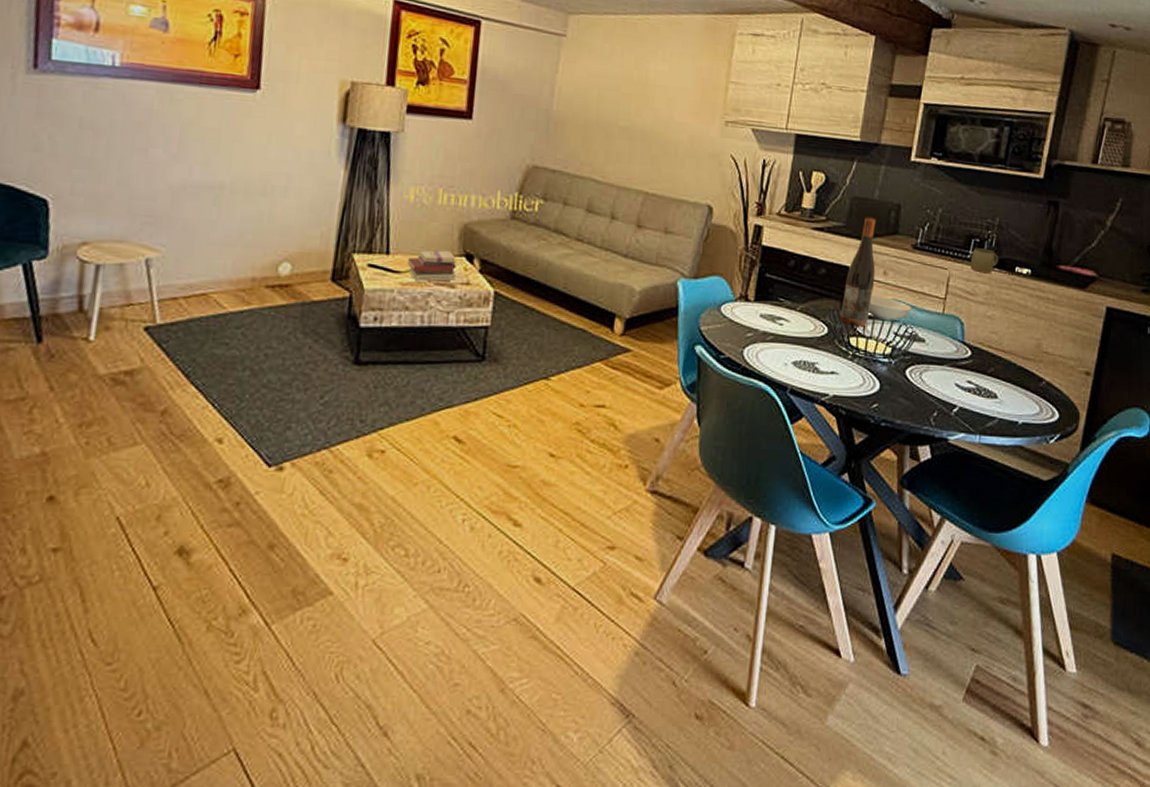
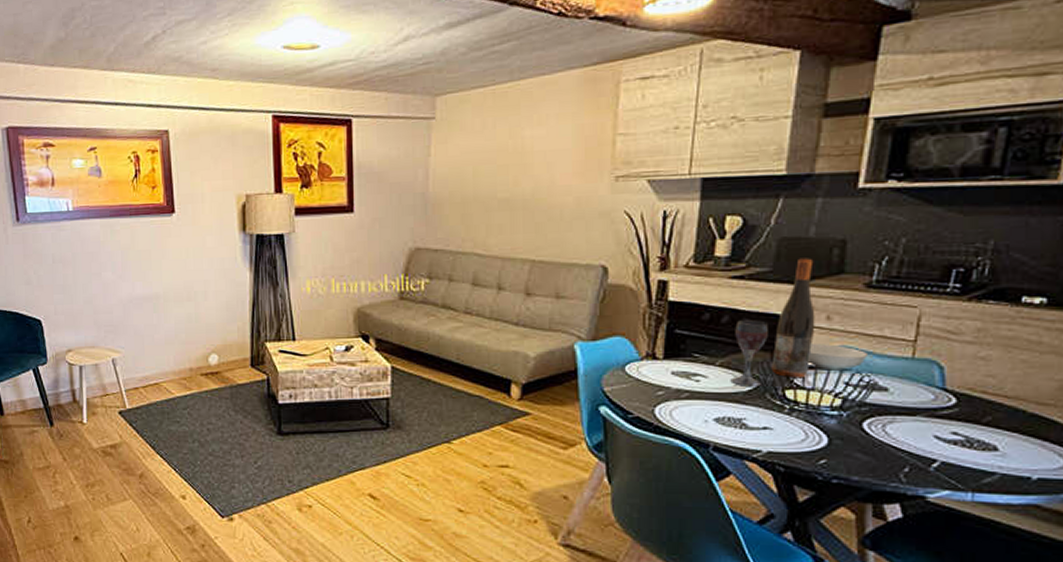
books: present [407,250,456,283] -> none [311,333,355,362]
cup: none [807,269,840,333] -> present [730,320,768,386]
mug: present [970,248,999,274] -> none [951,279,995,308]

